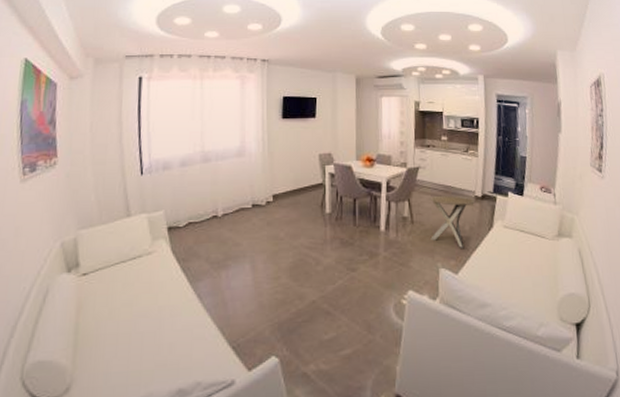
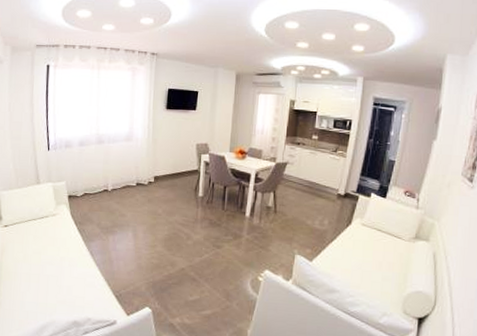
side table: present [430,195,476,248] -> none [290,190,338,239]

